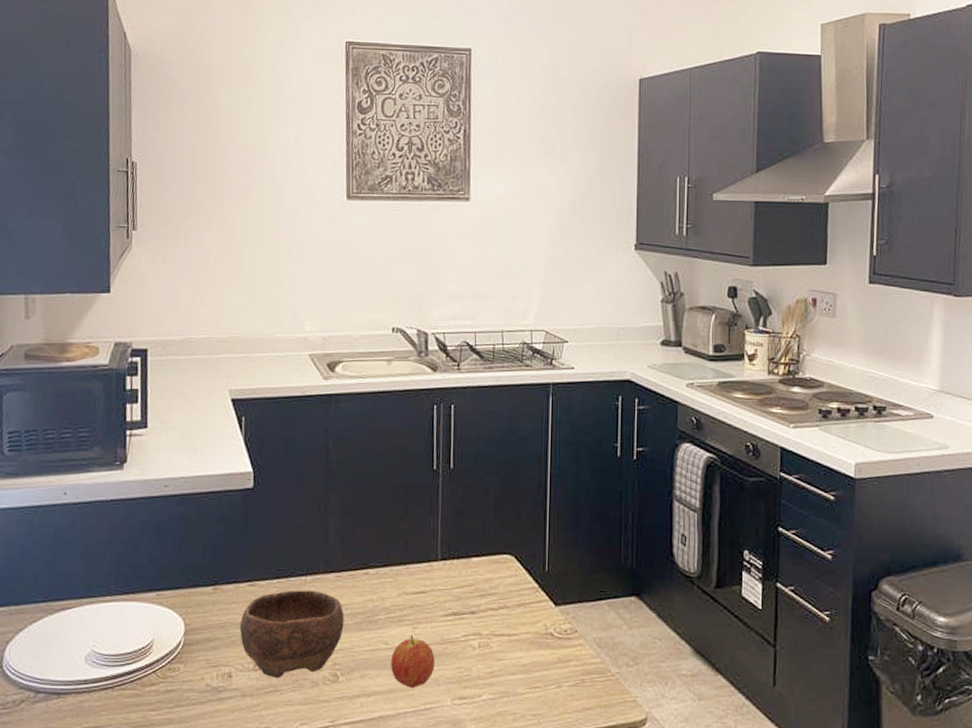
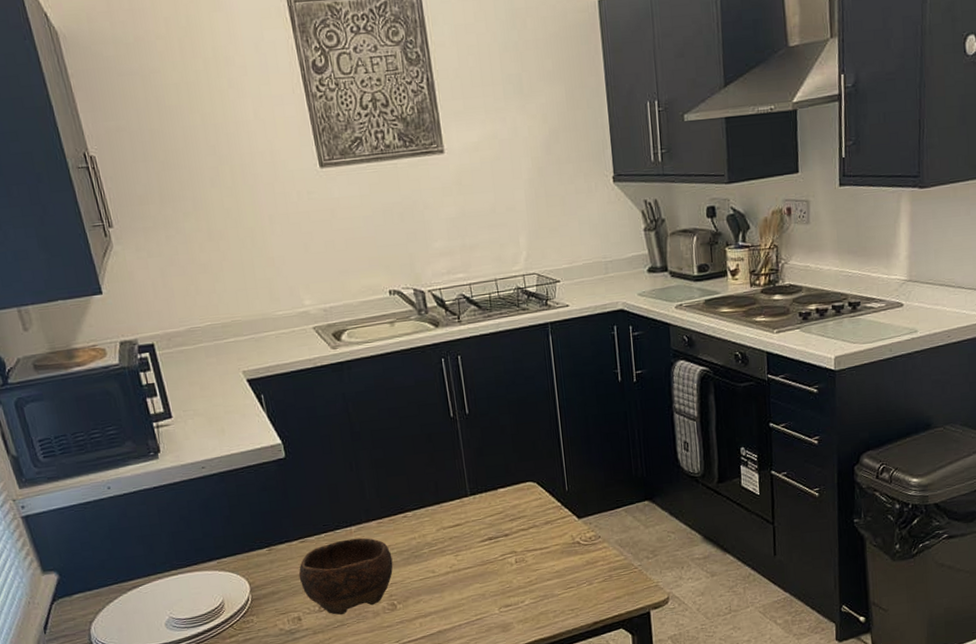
fruit: present [391,634,435,688] -> none [440,561,480,605]

